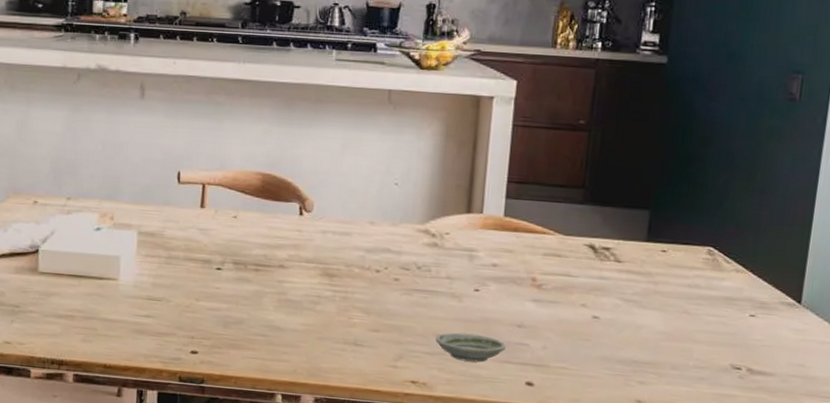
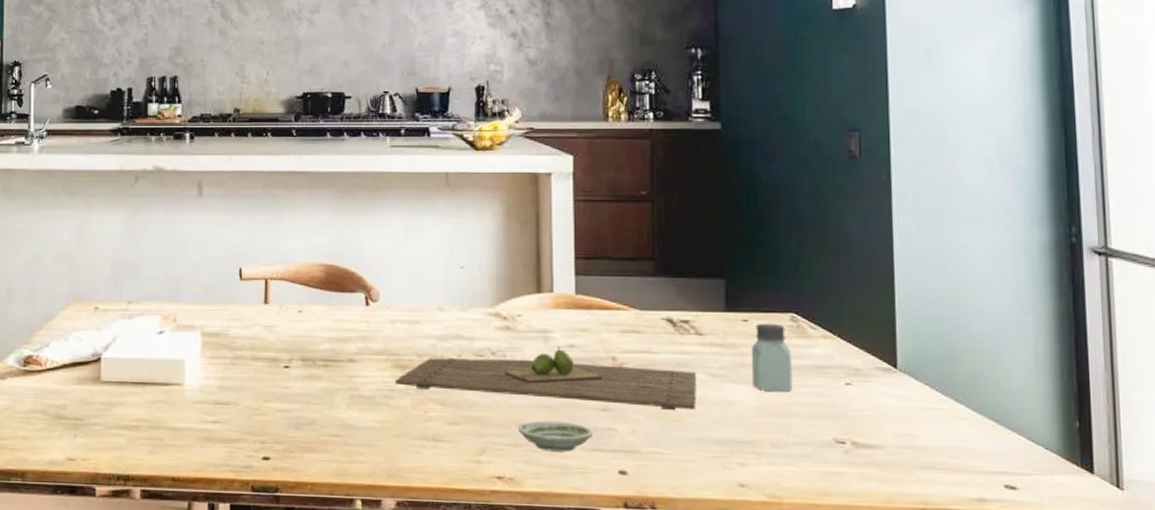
cutting board: none [322,265,611,332] -> present [395,347,697,411]
saltshaker: none [661,254,704,320] -> present [751,323,793,392]

